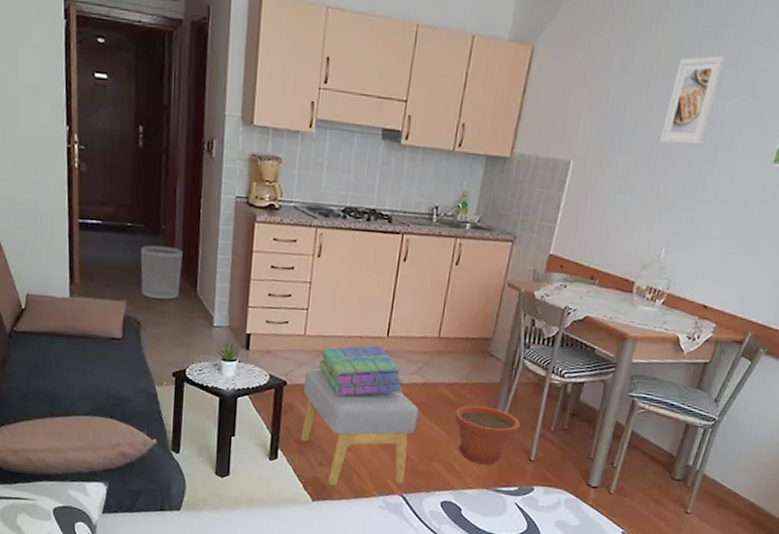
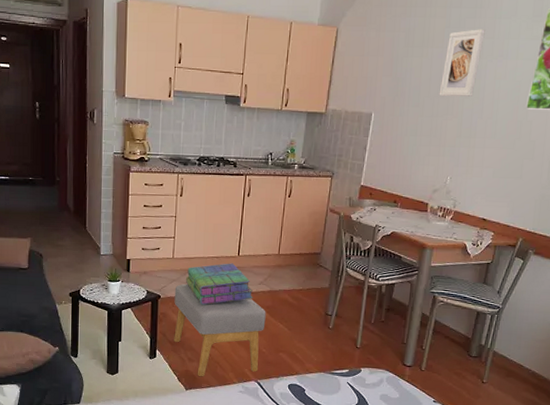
waste bin: present [140,245,183,300] -> none [41,193,74,236]
plant pot: present [454,404,520,465] -> none [295,306,347,353]

